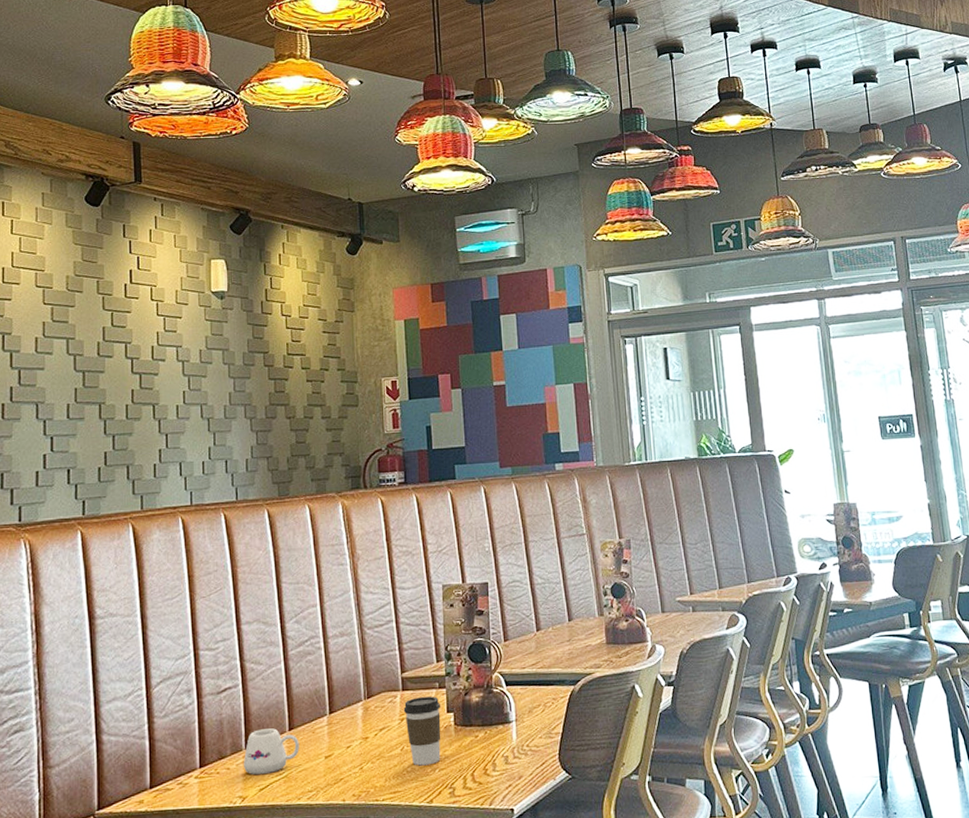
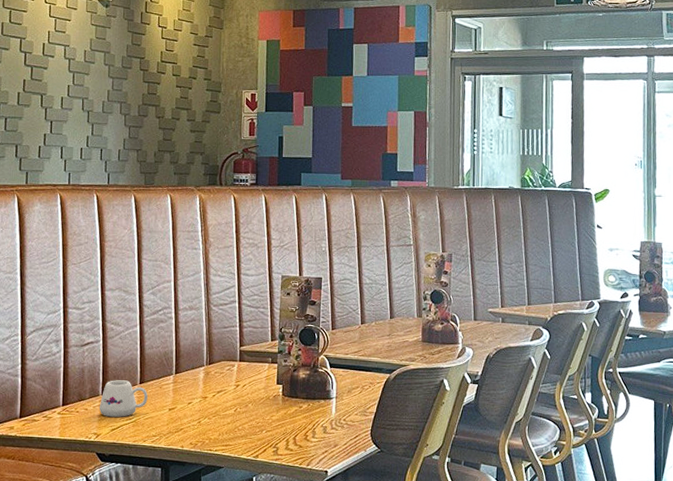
coffee cup: present [403,696,441,766] -> none [239,368,271,426]

